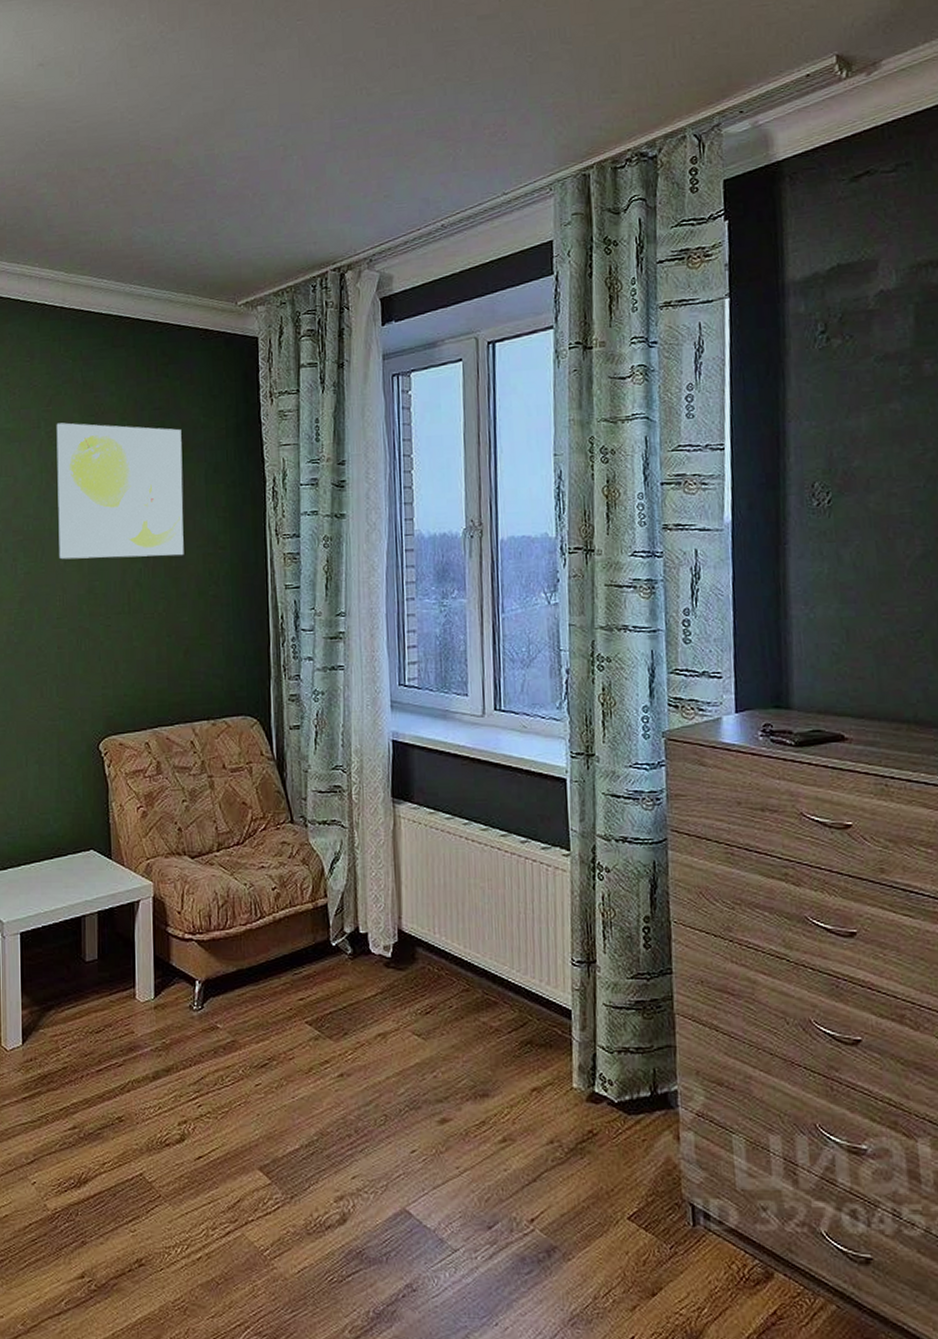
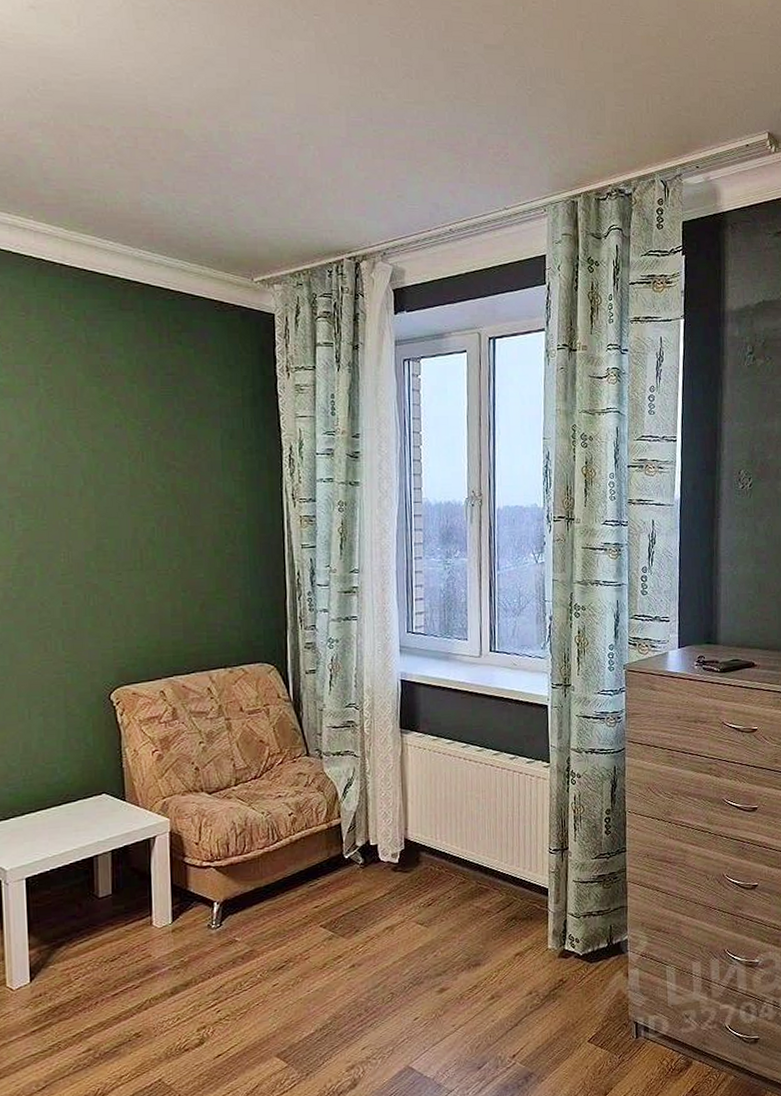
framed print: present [56,422,184,560] -> none [57,381,200,517]

